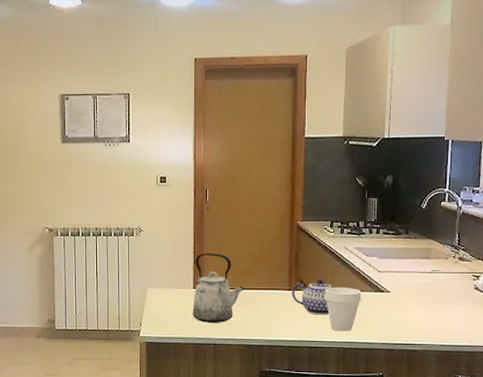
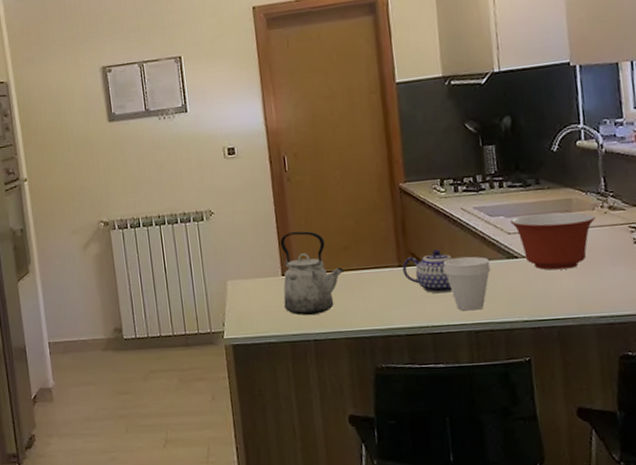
mixing bowl: none [381,258,448,305] -> present [509,212,596,270]

